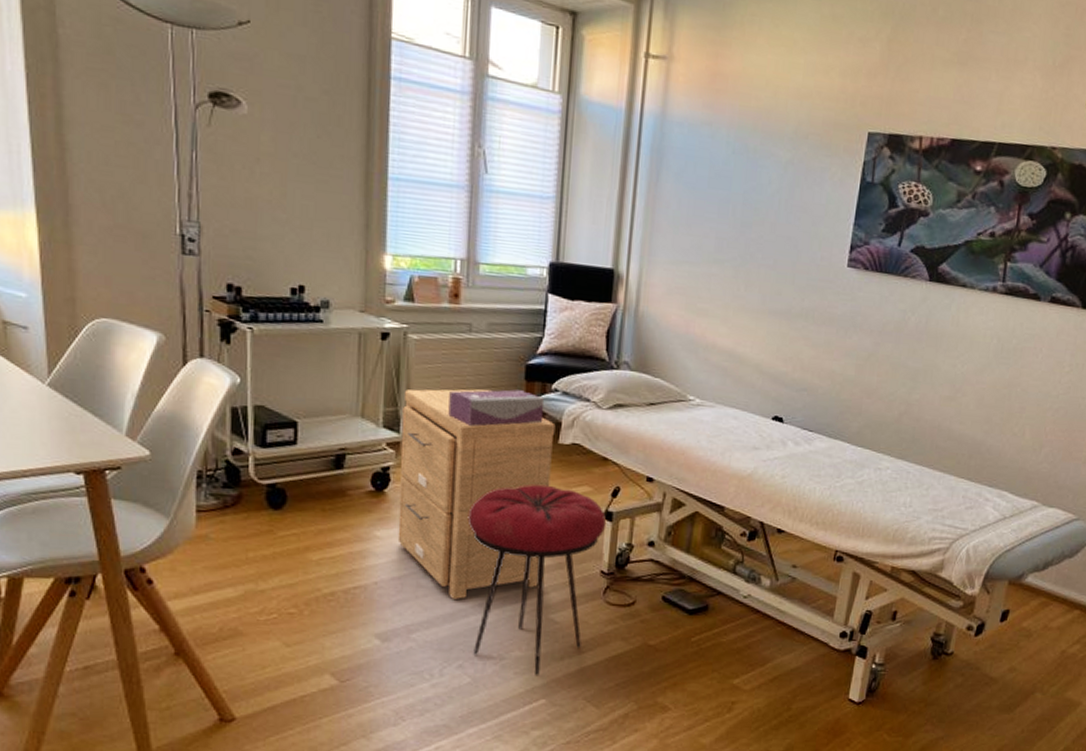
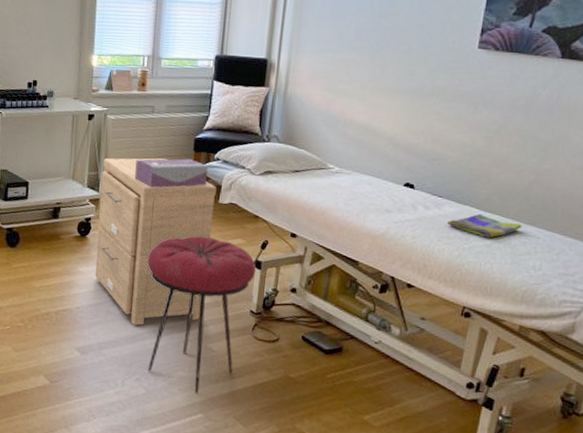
dish towel: none [817,448,893,475] -> present [446,213,522,238]

